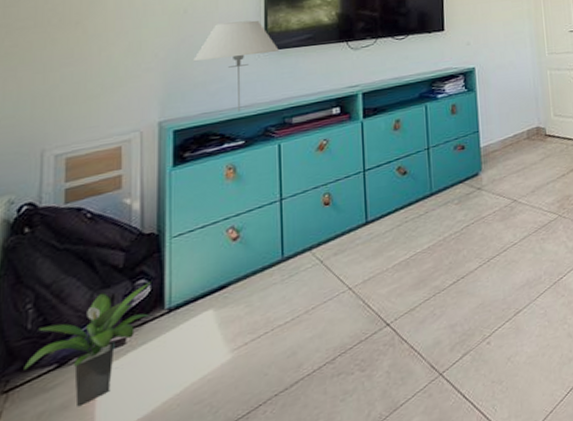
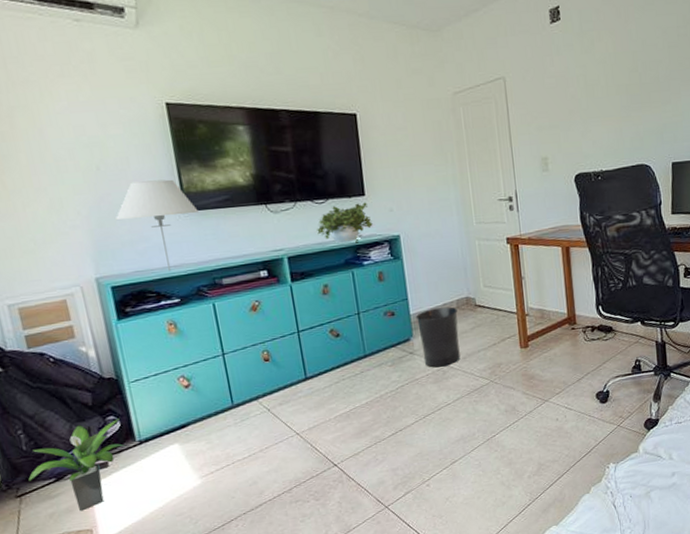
potted plant: none [393,37,450,77] -> present [316,202,373,243]
waste bin: none [485,137,529,204] -> present [415,306,460,368]

